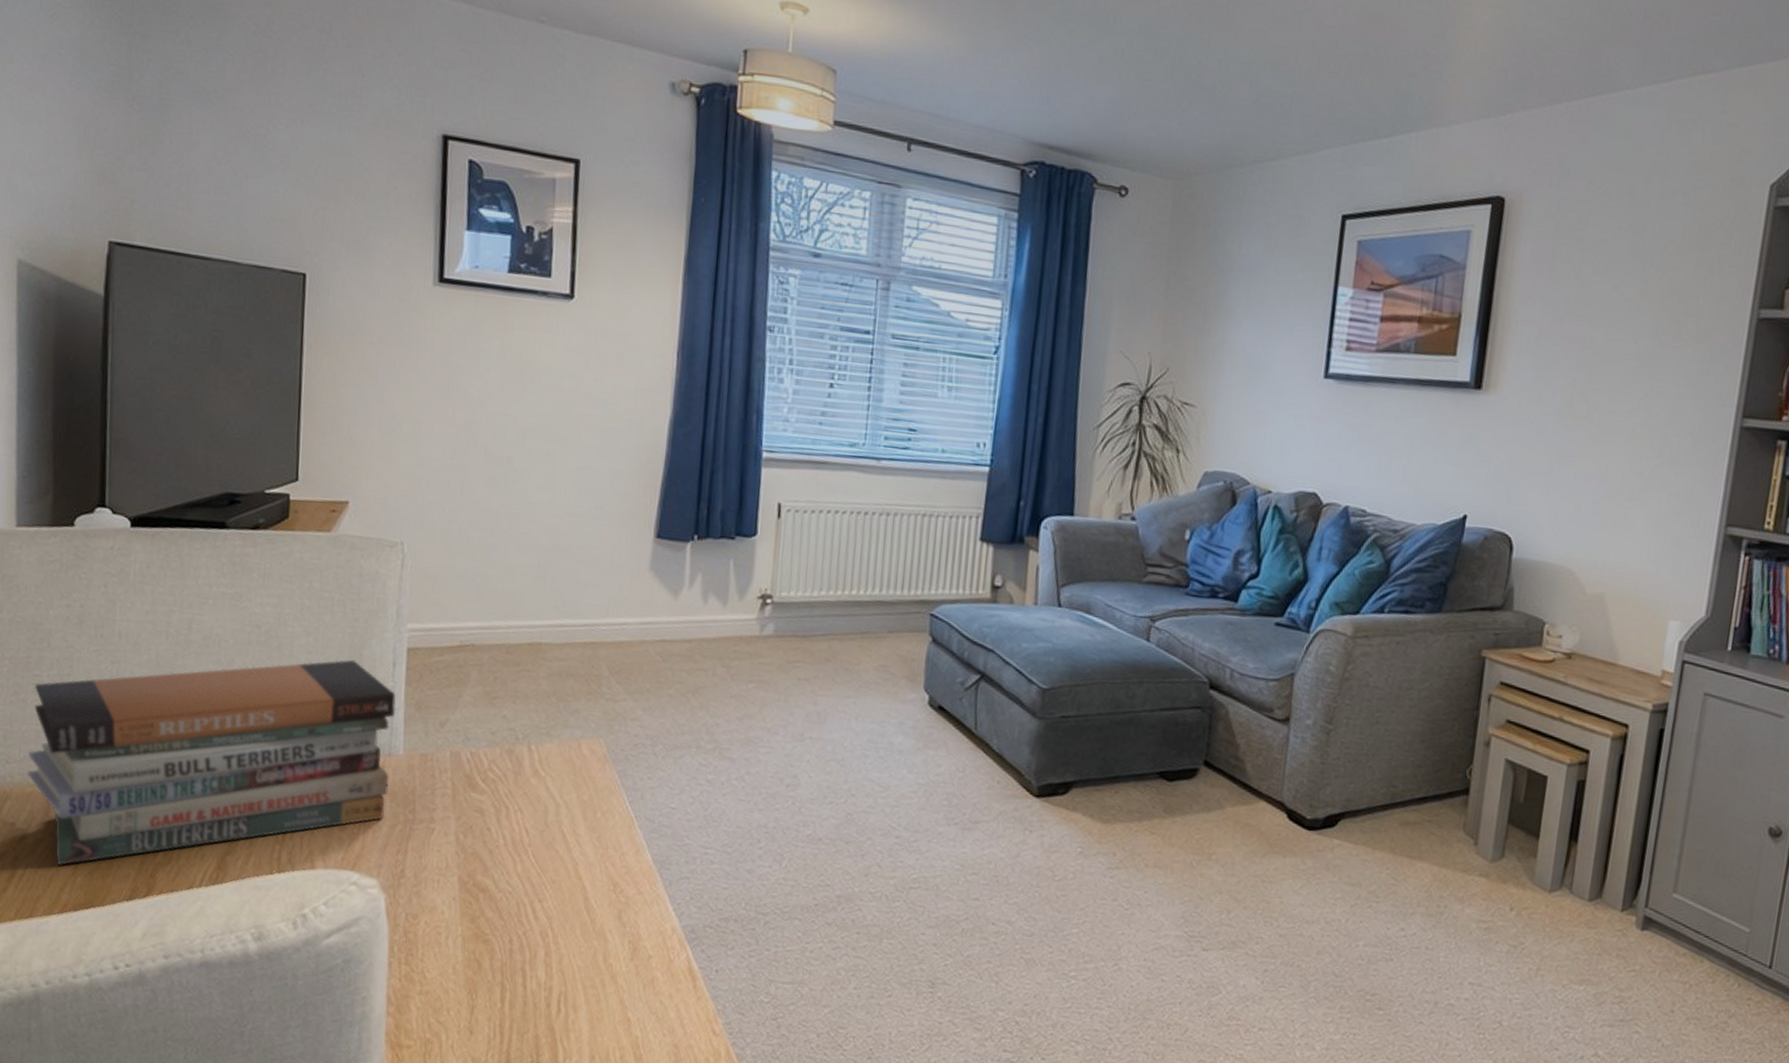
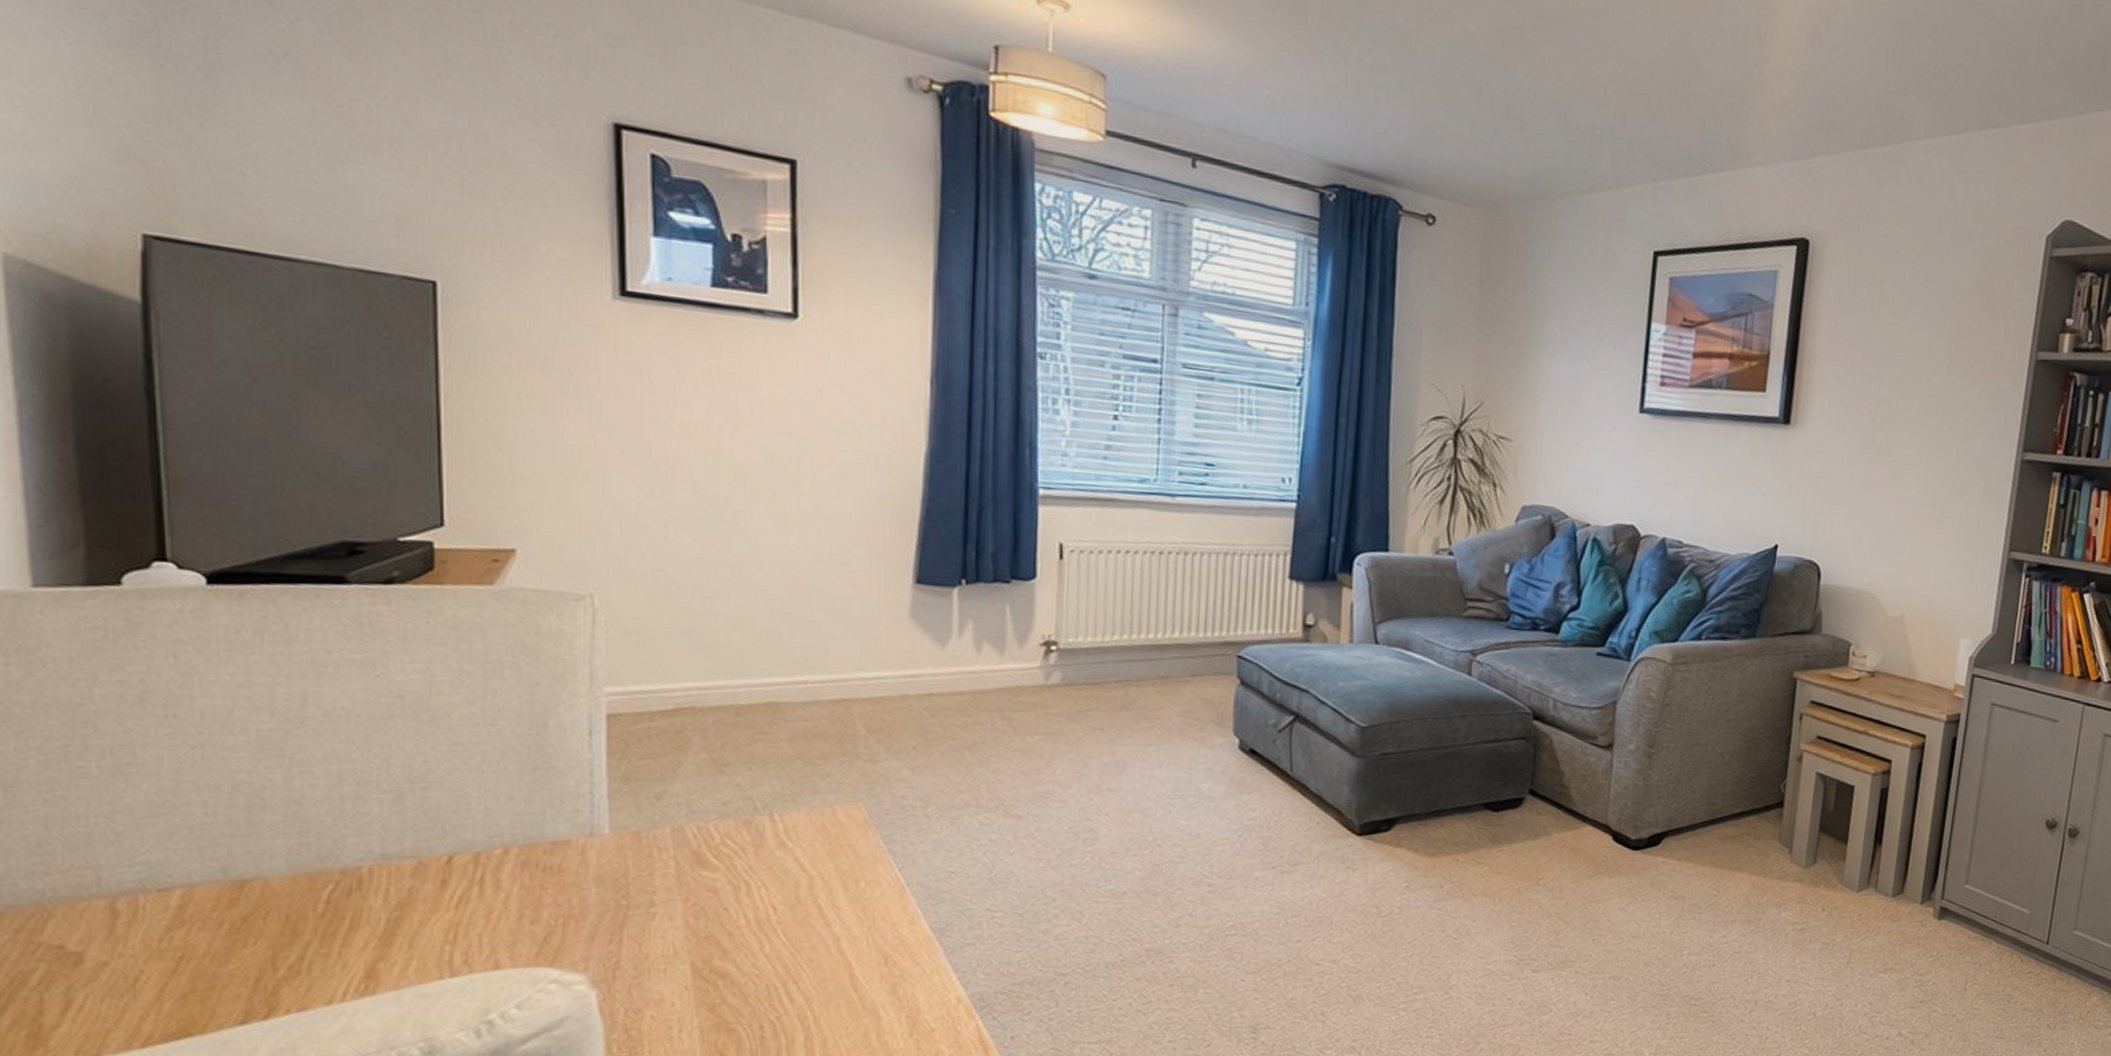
book stack: present [27,659,396,865] -> none [77,730,596,991]

